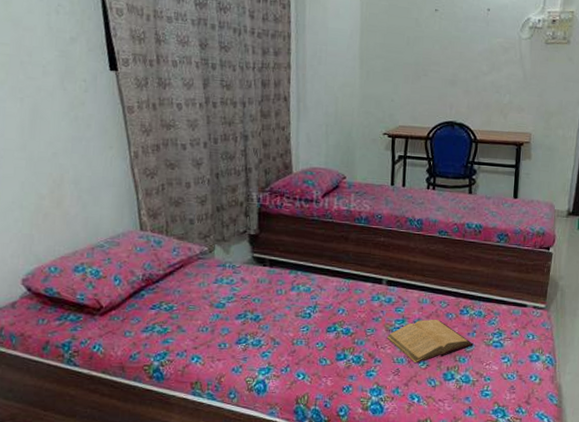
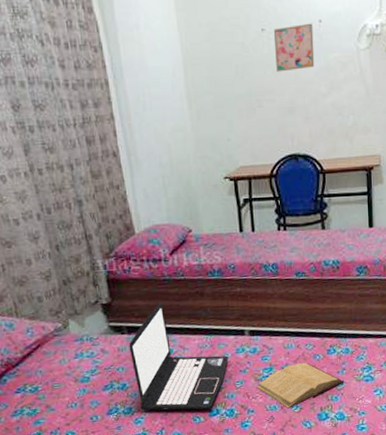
laptop: none [268,241,364,353] -> present [129,302,229,411]
wall art: none [444,10,482,49] -> present [273,23,315,72]

